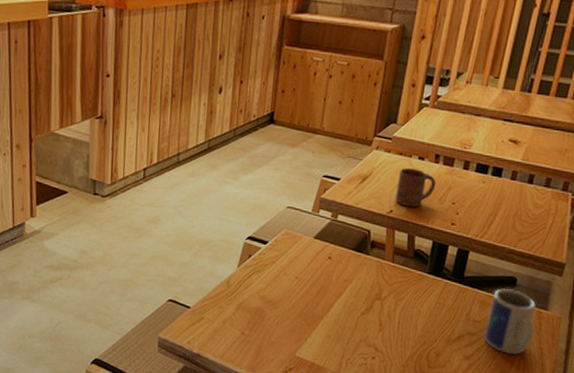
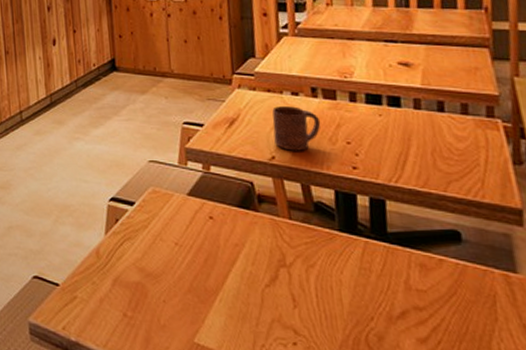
mug: present [484,288,536,355] -> none [434,245,510,336]

